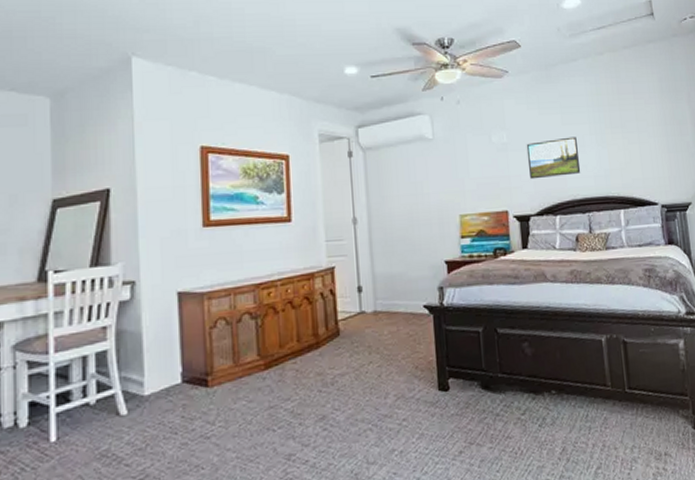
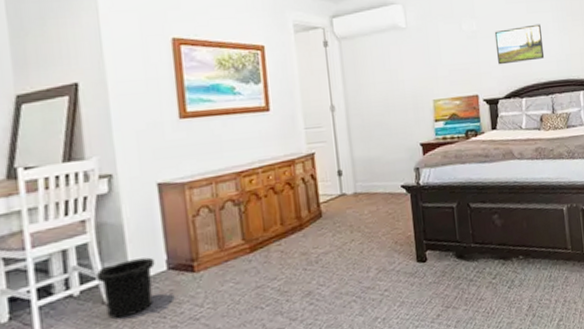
trash can: none [112,368,170,432] -> present [95,257,155,320]

